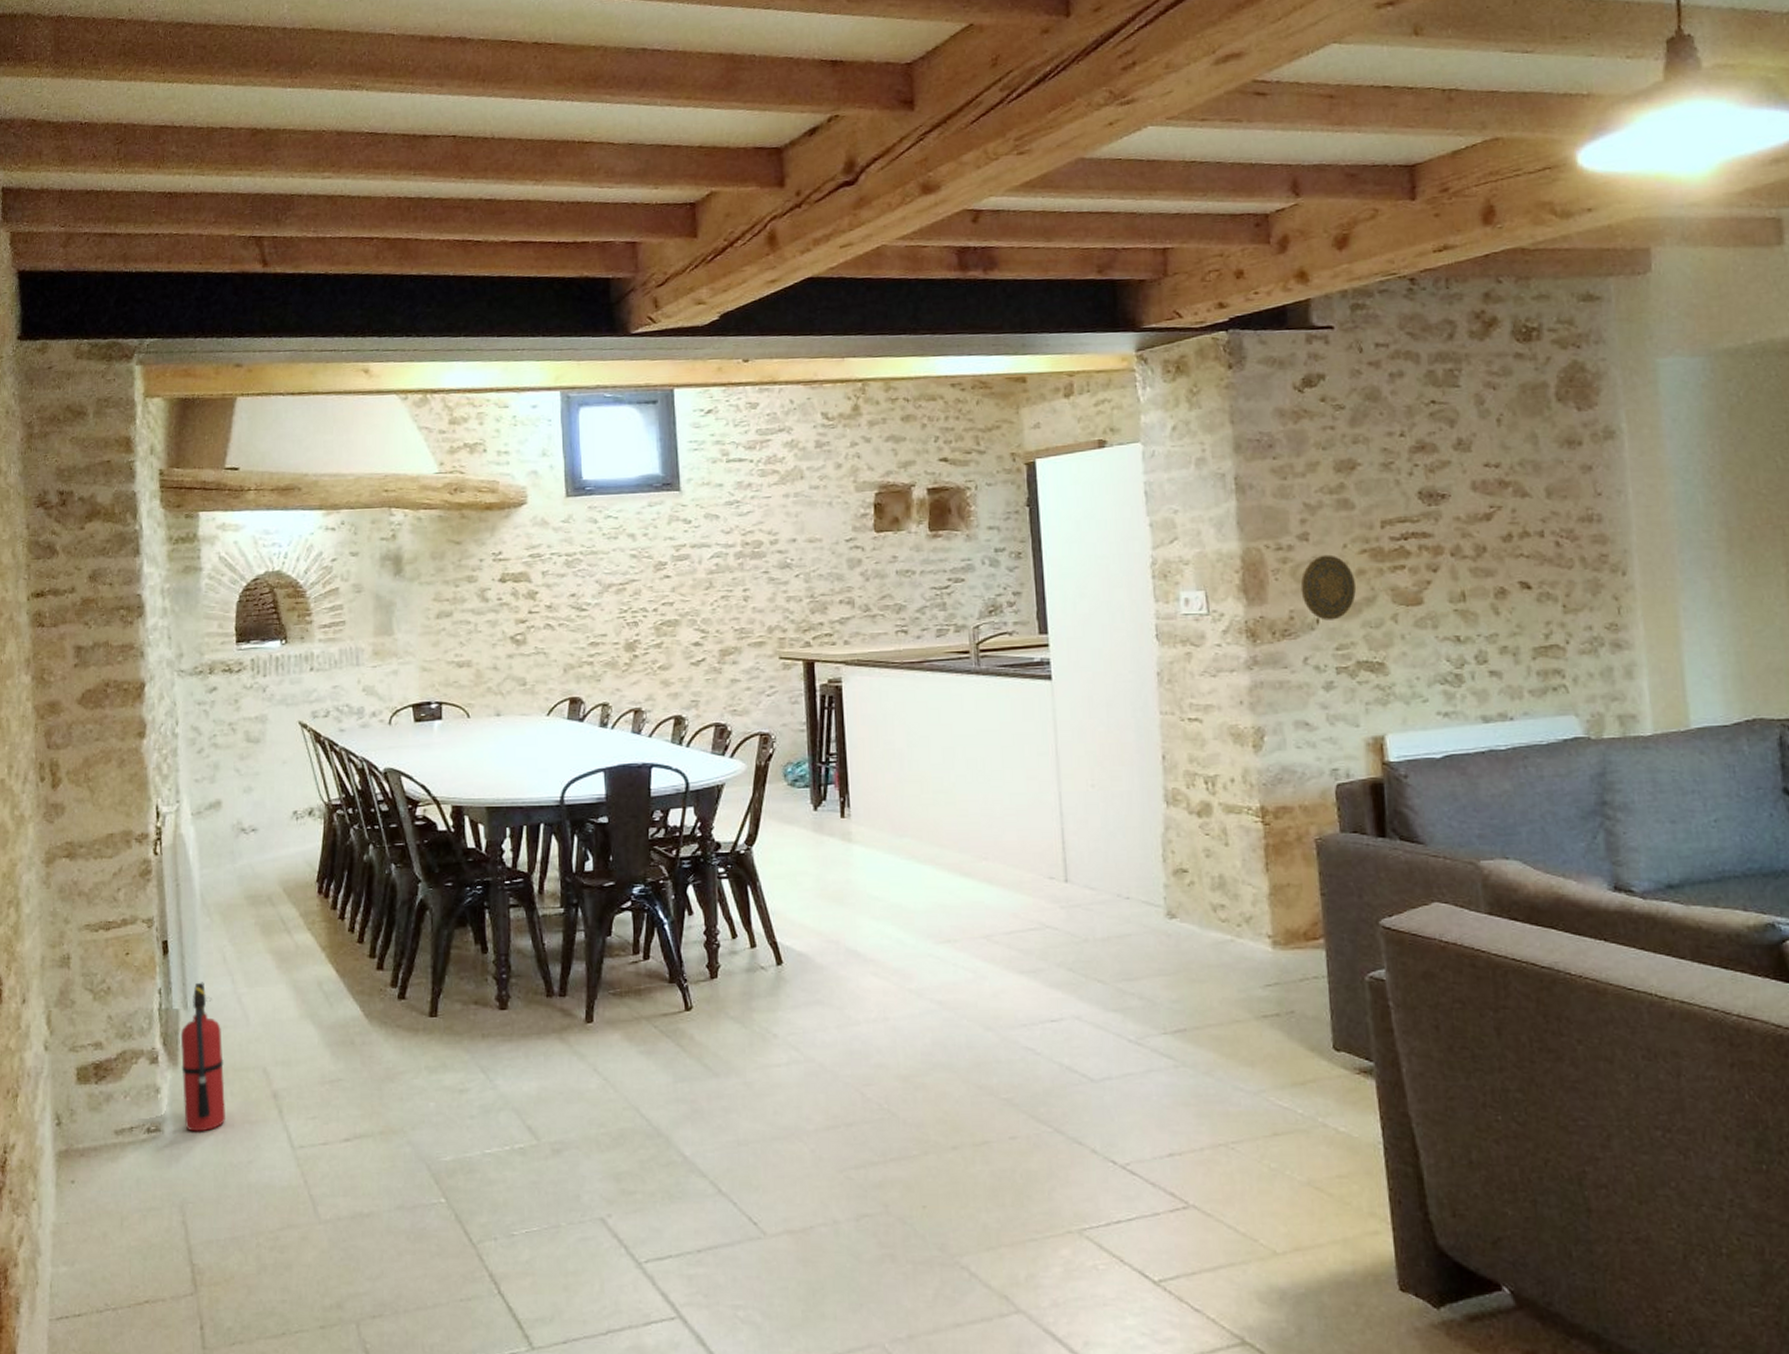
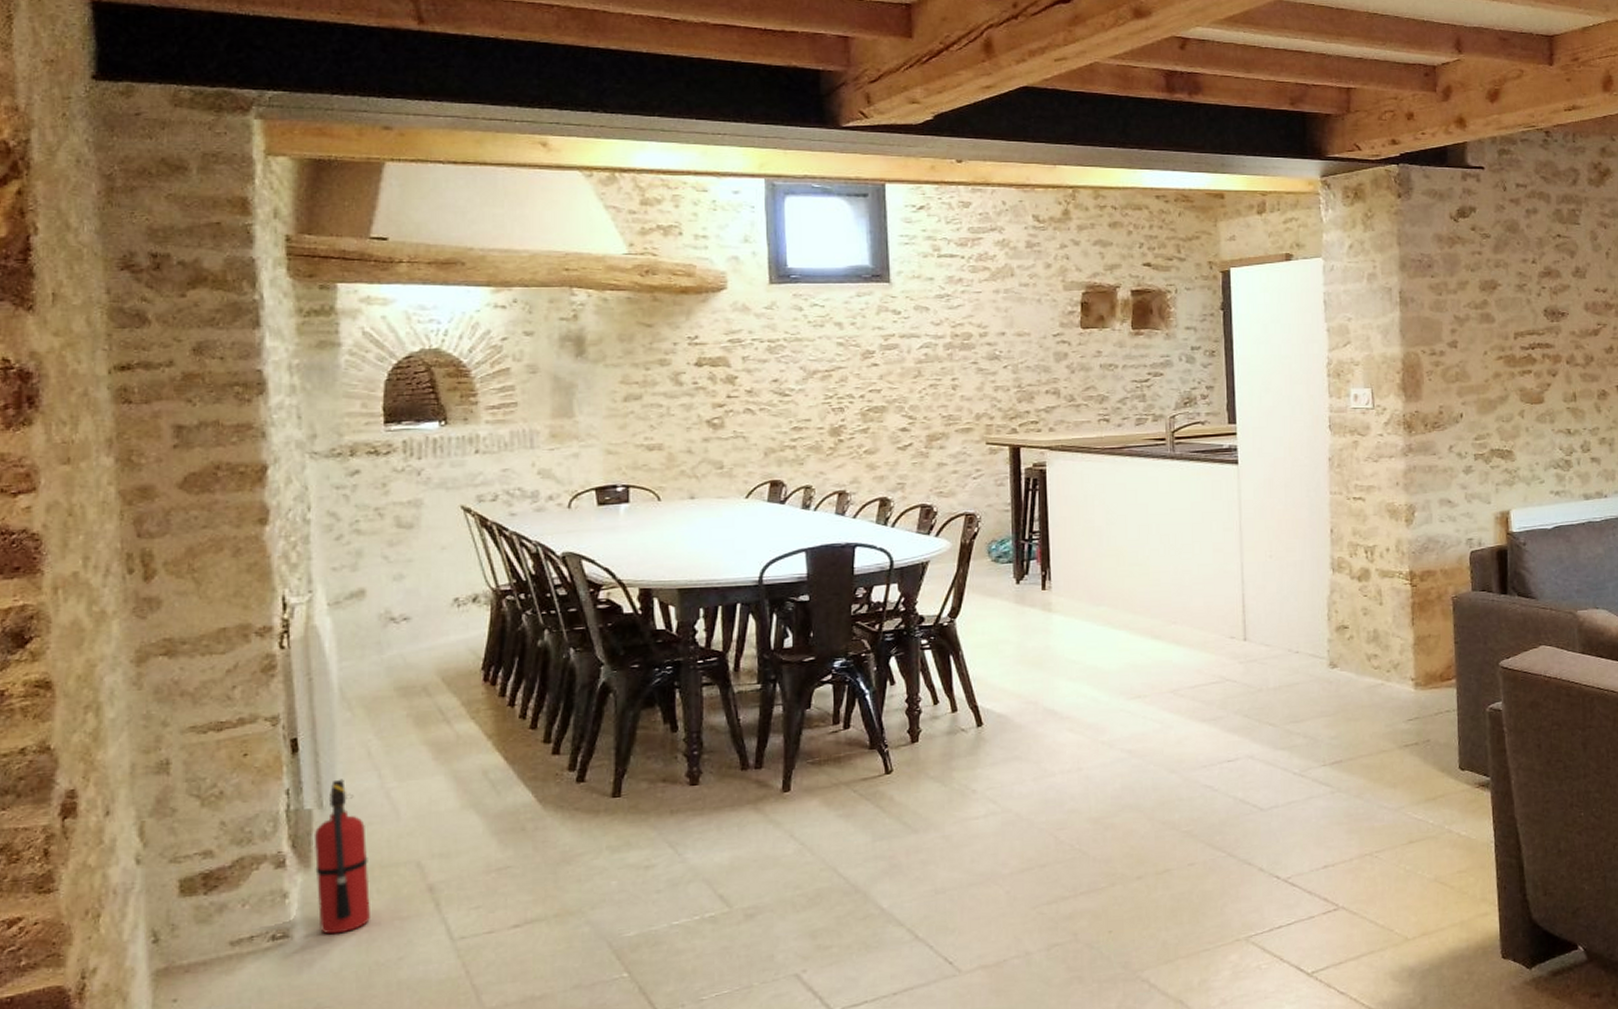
decorative plate: present [1300,554,1356,621] -> none [1449,360,1492,415]

